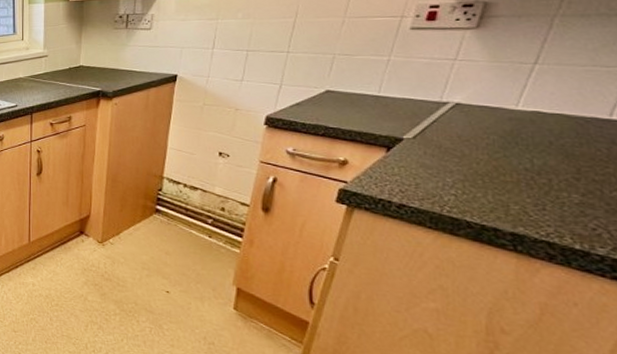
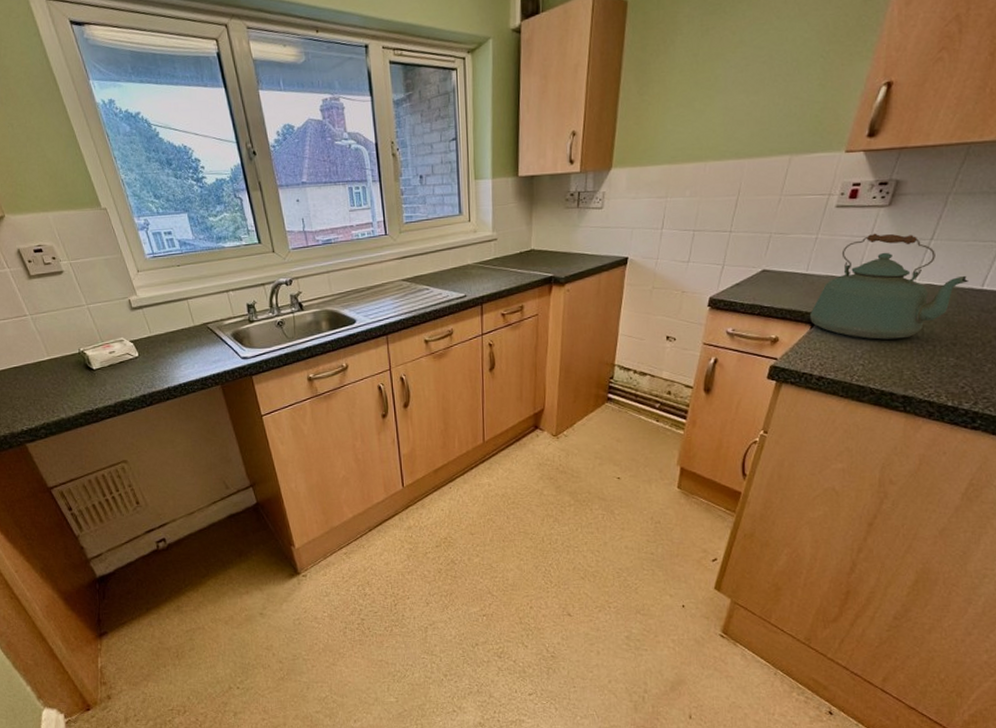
kettle: none [384,55,592,169] -> present [809,233,969,340]

